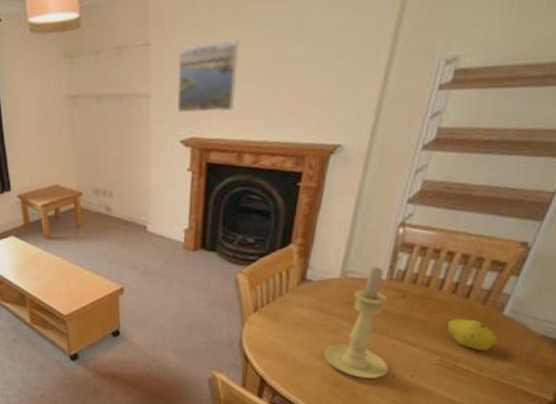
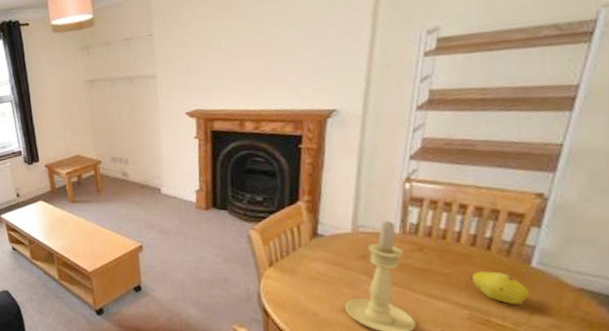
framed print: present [176,38,239,114] -> none [179,25,233,90]

